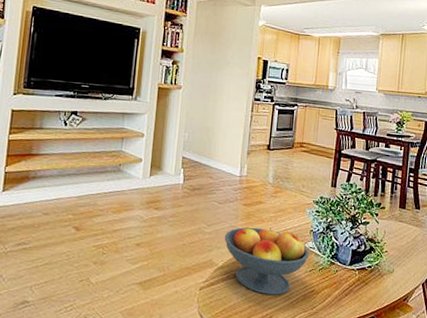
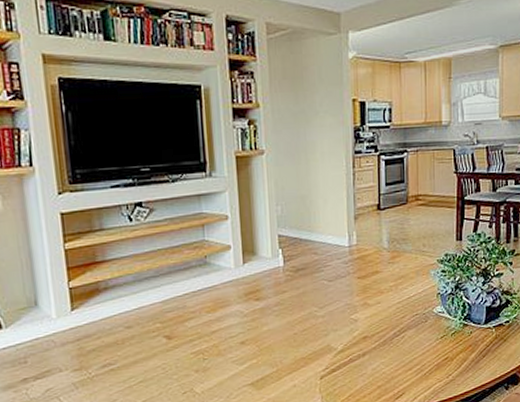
fruit bowl: present [224,227,310,295] -> none [340,298,439,371]

